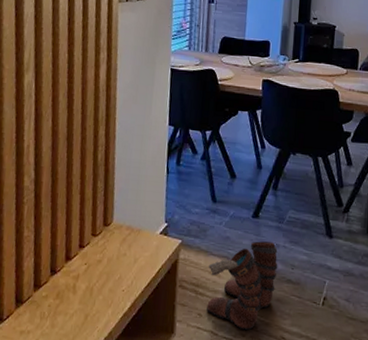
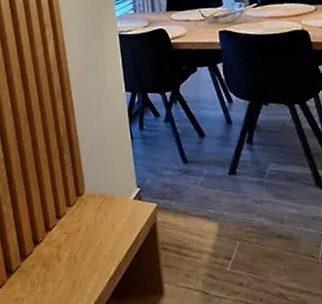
boots: present [206,241,278,331] -> none [188,198,266,289]

